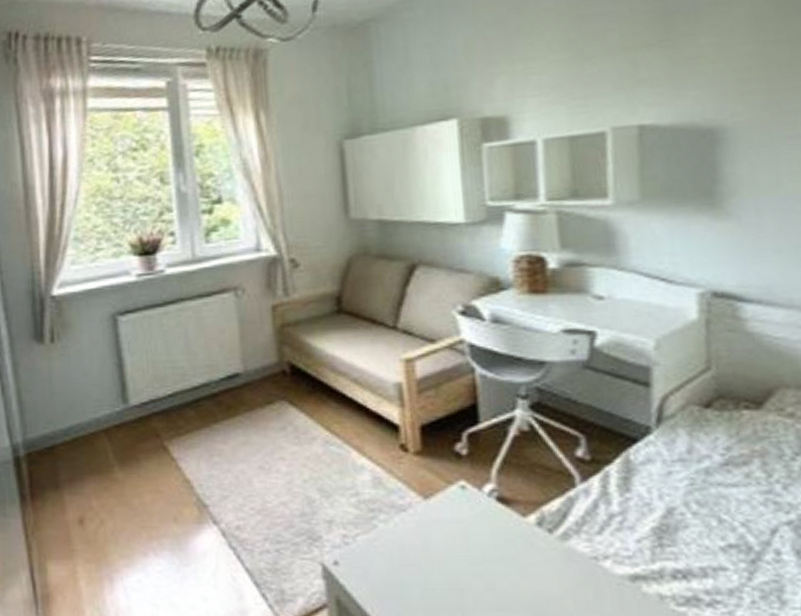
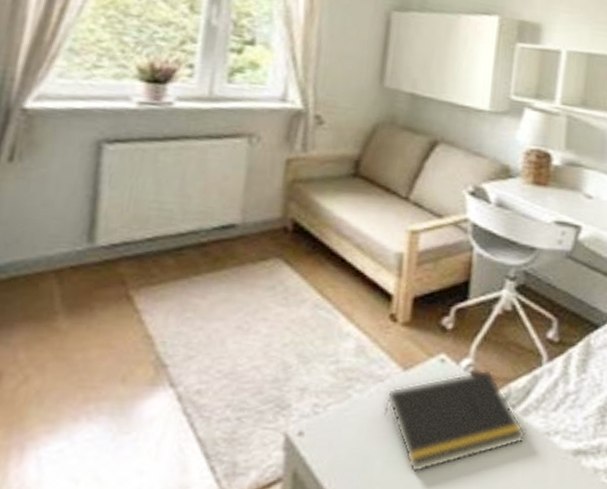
notepad: none [411,494,571,600] -> present [384,369,527,473]

